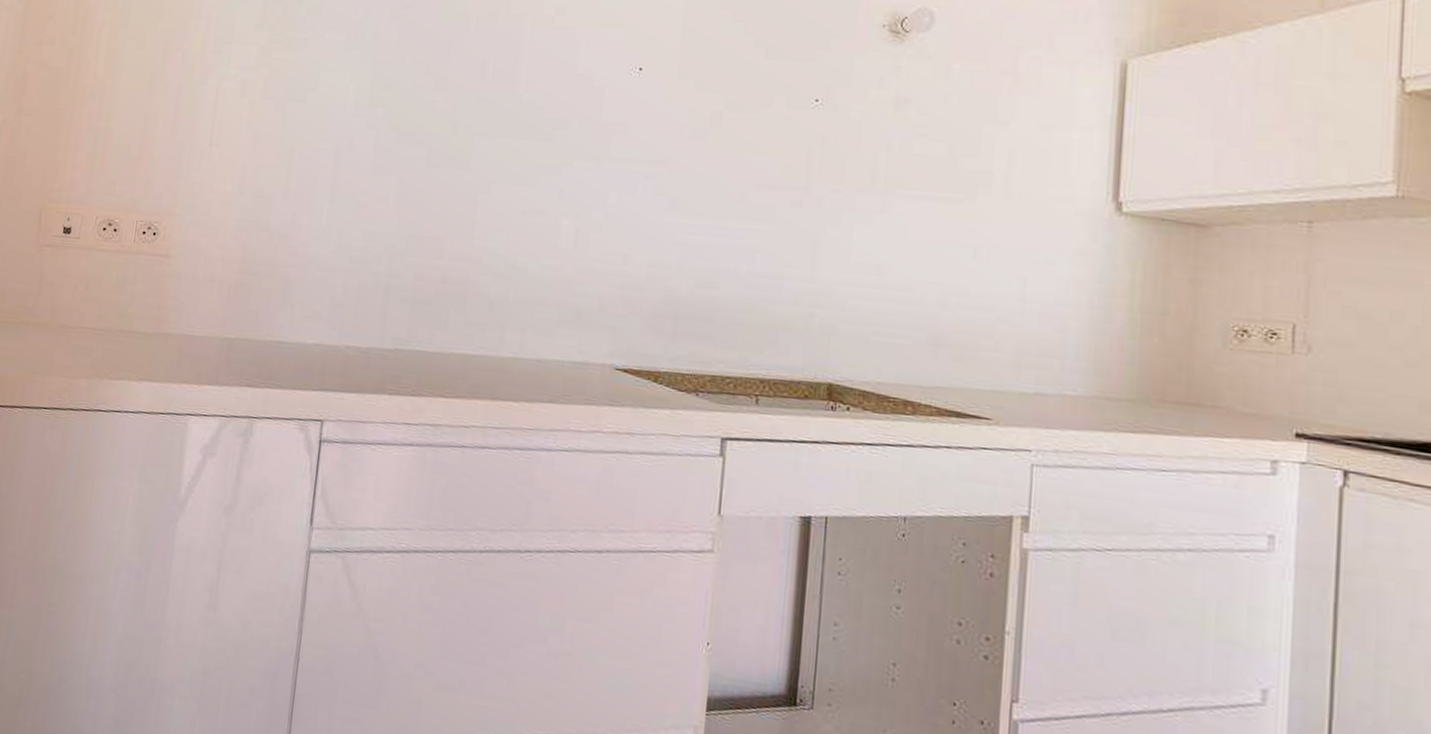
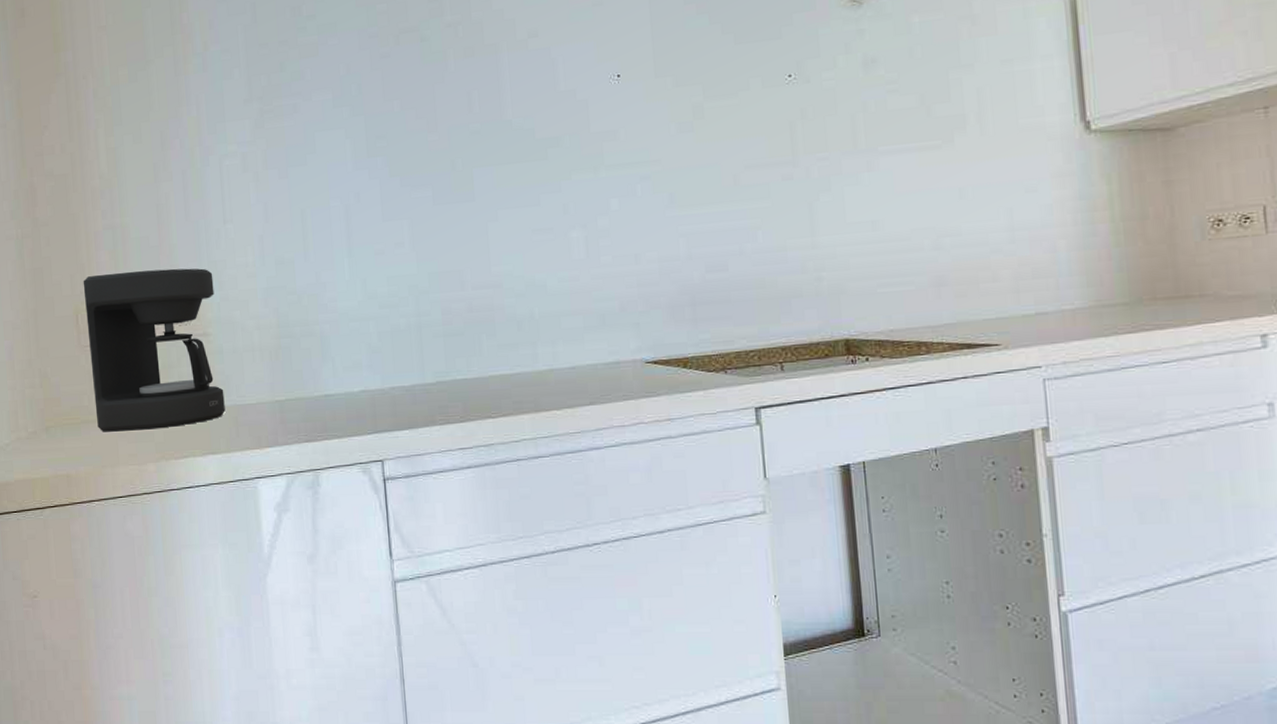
coffee maker: none [37,175,188,346] -> present [83,268,225,432]

